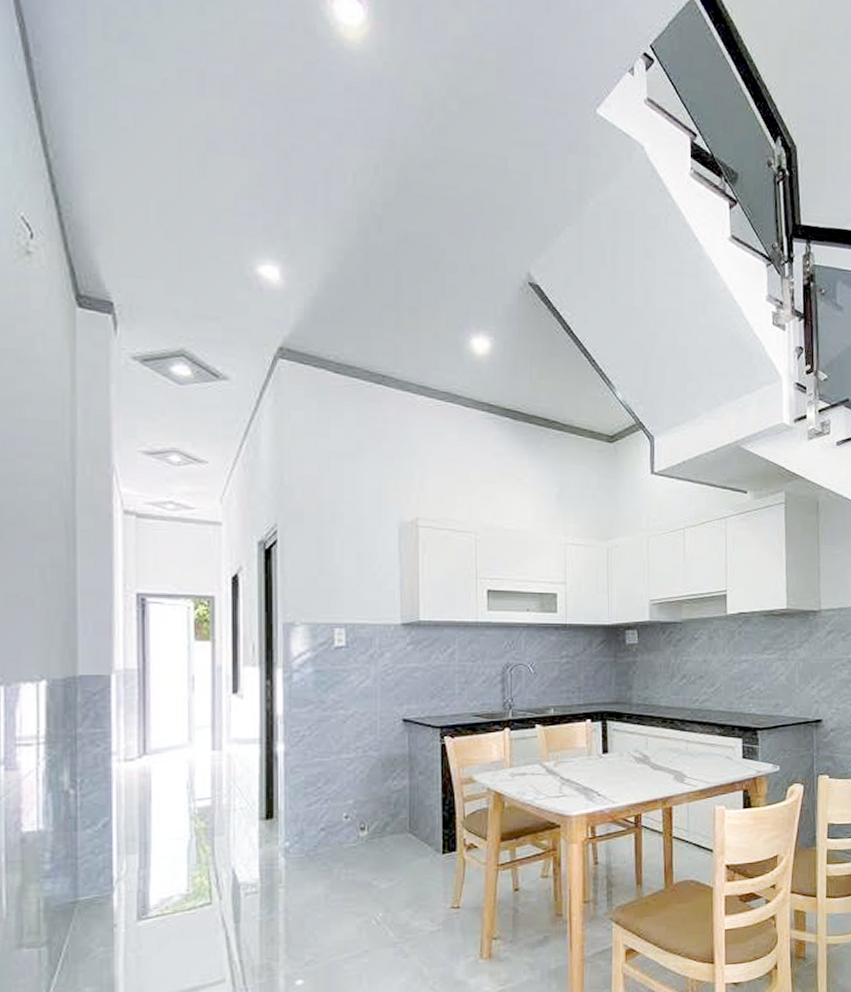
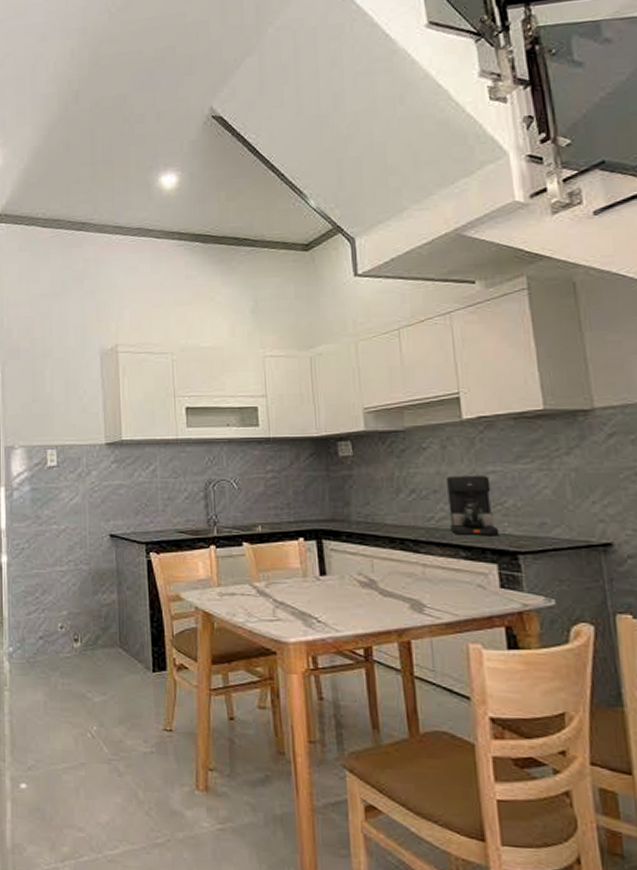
coffee maker: none [710,664,746,716] -> present [445,476,500,537]

